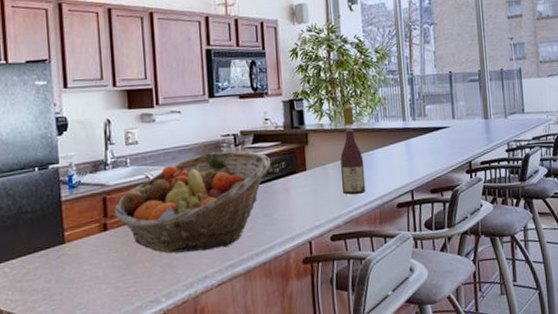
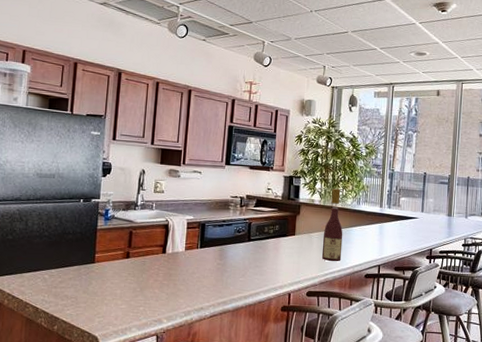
fruit basket: present [114,151,271,254] -> none [137,208,268,287]

